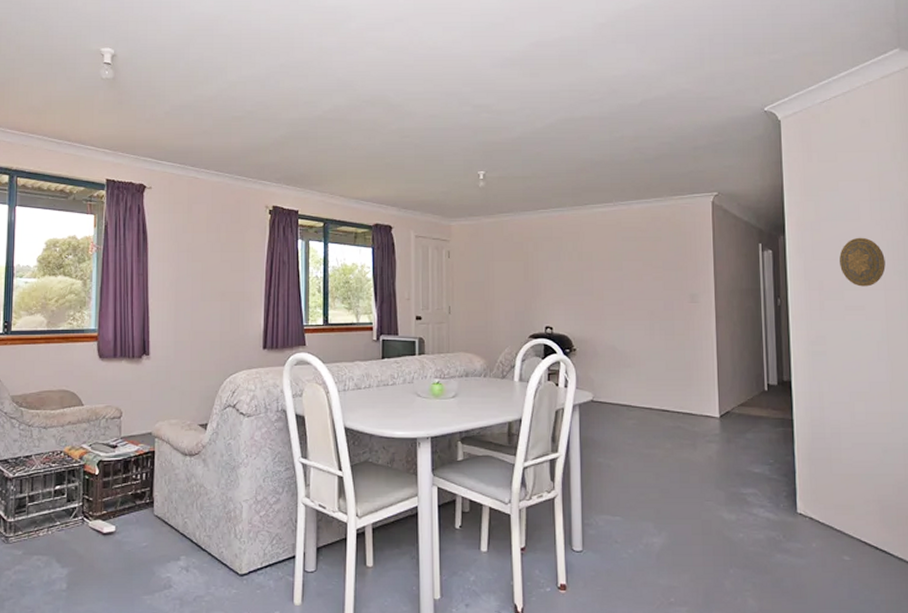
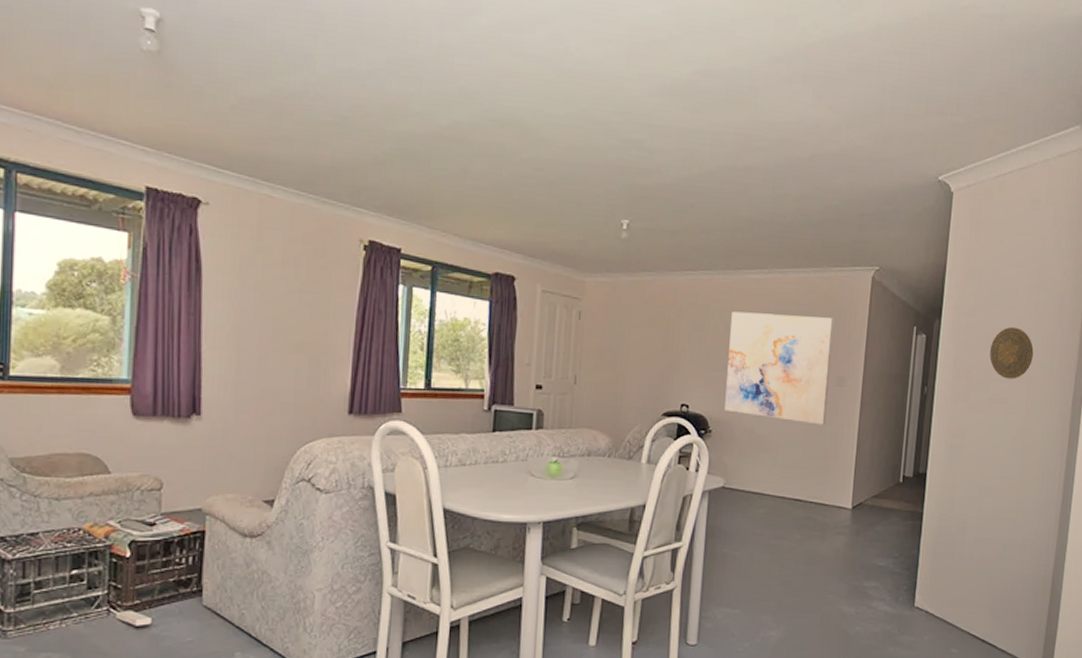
wall art: none [584,241,684,340] -> present [724,311,834,425]

